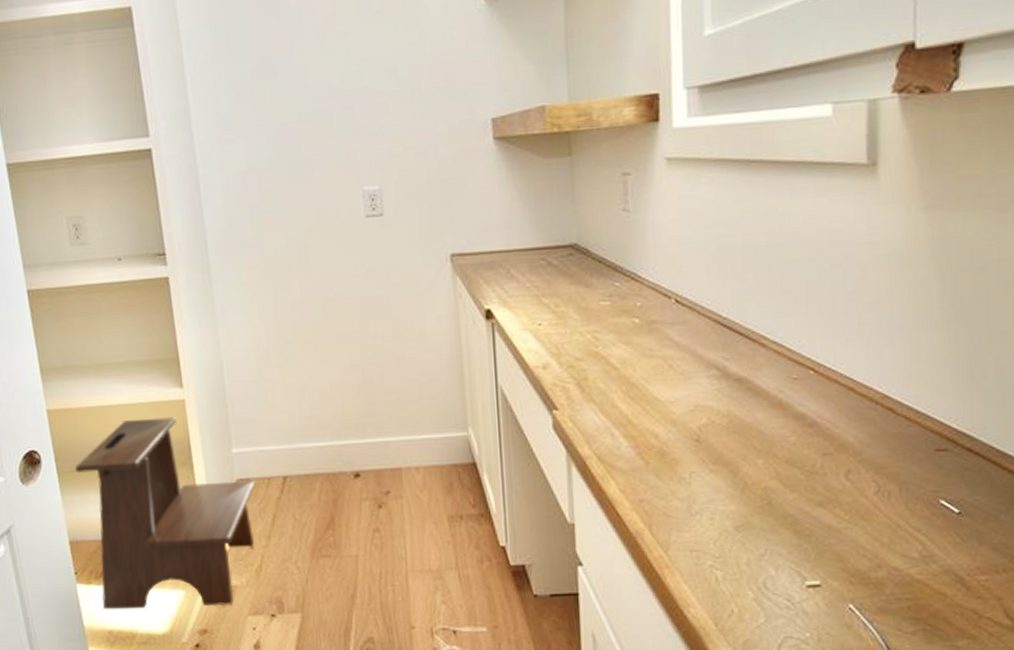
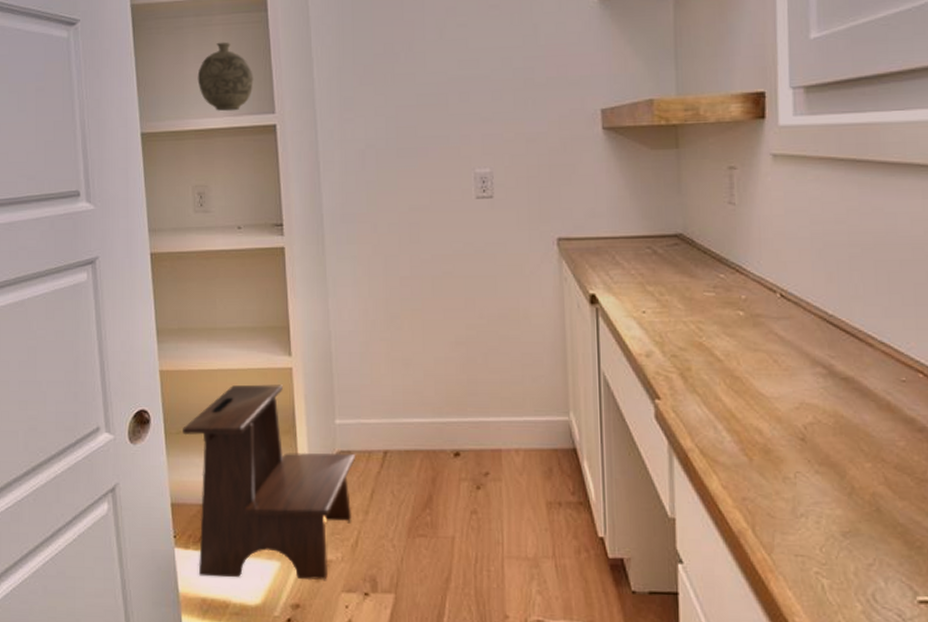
decorative vase: none [62,61,125,138] -> present [197,42,254,112]

